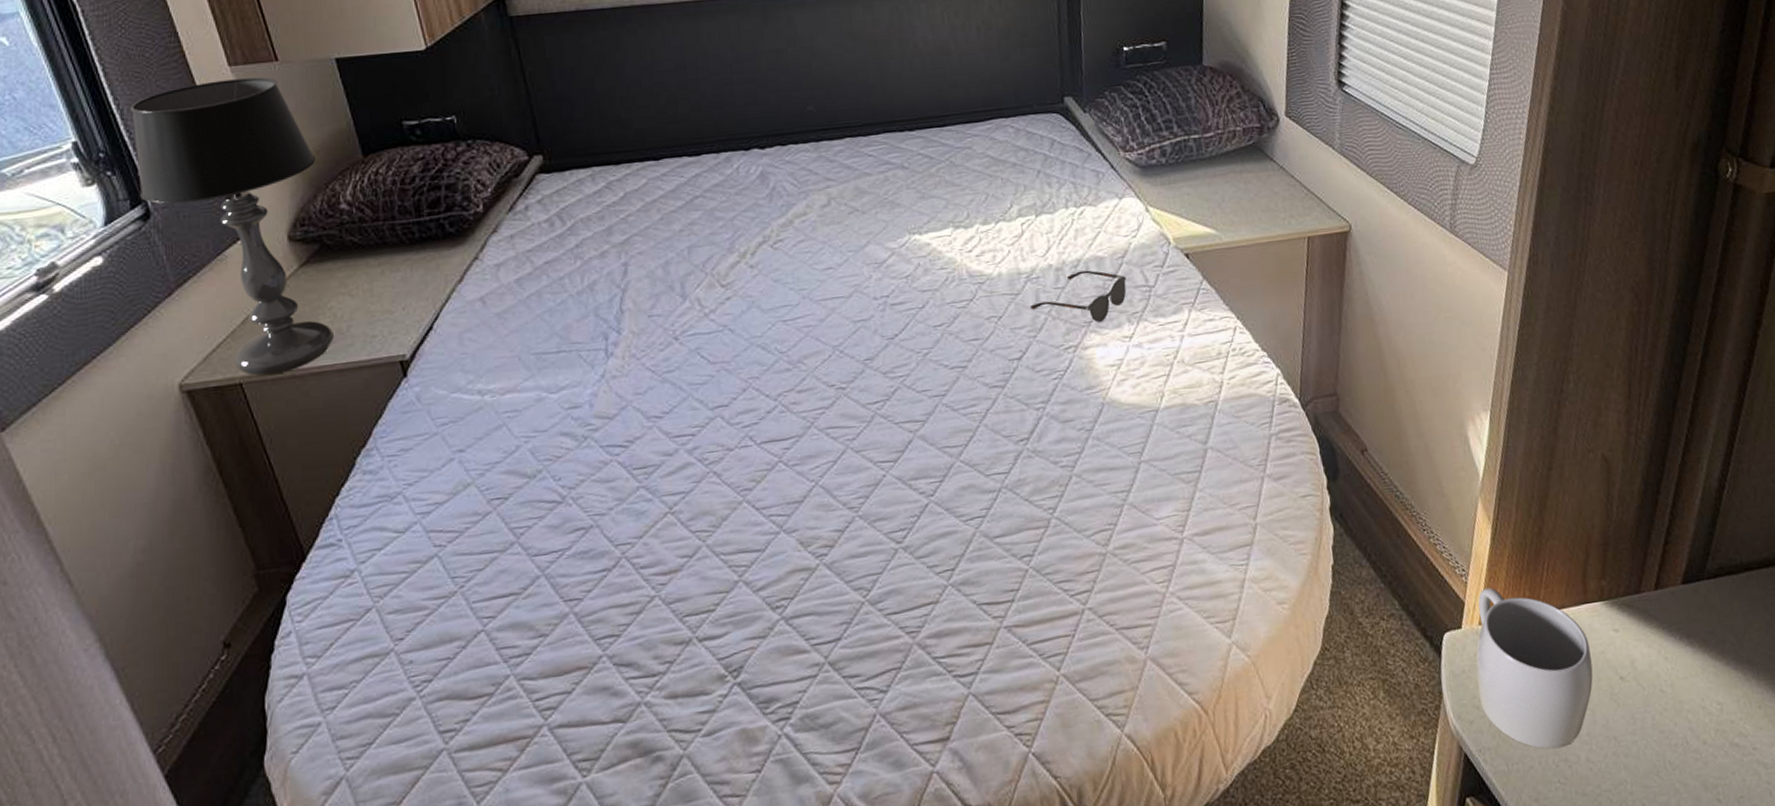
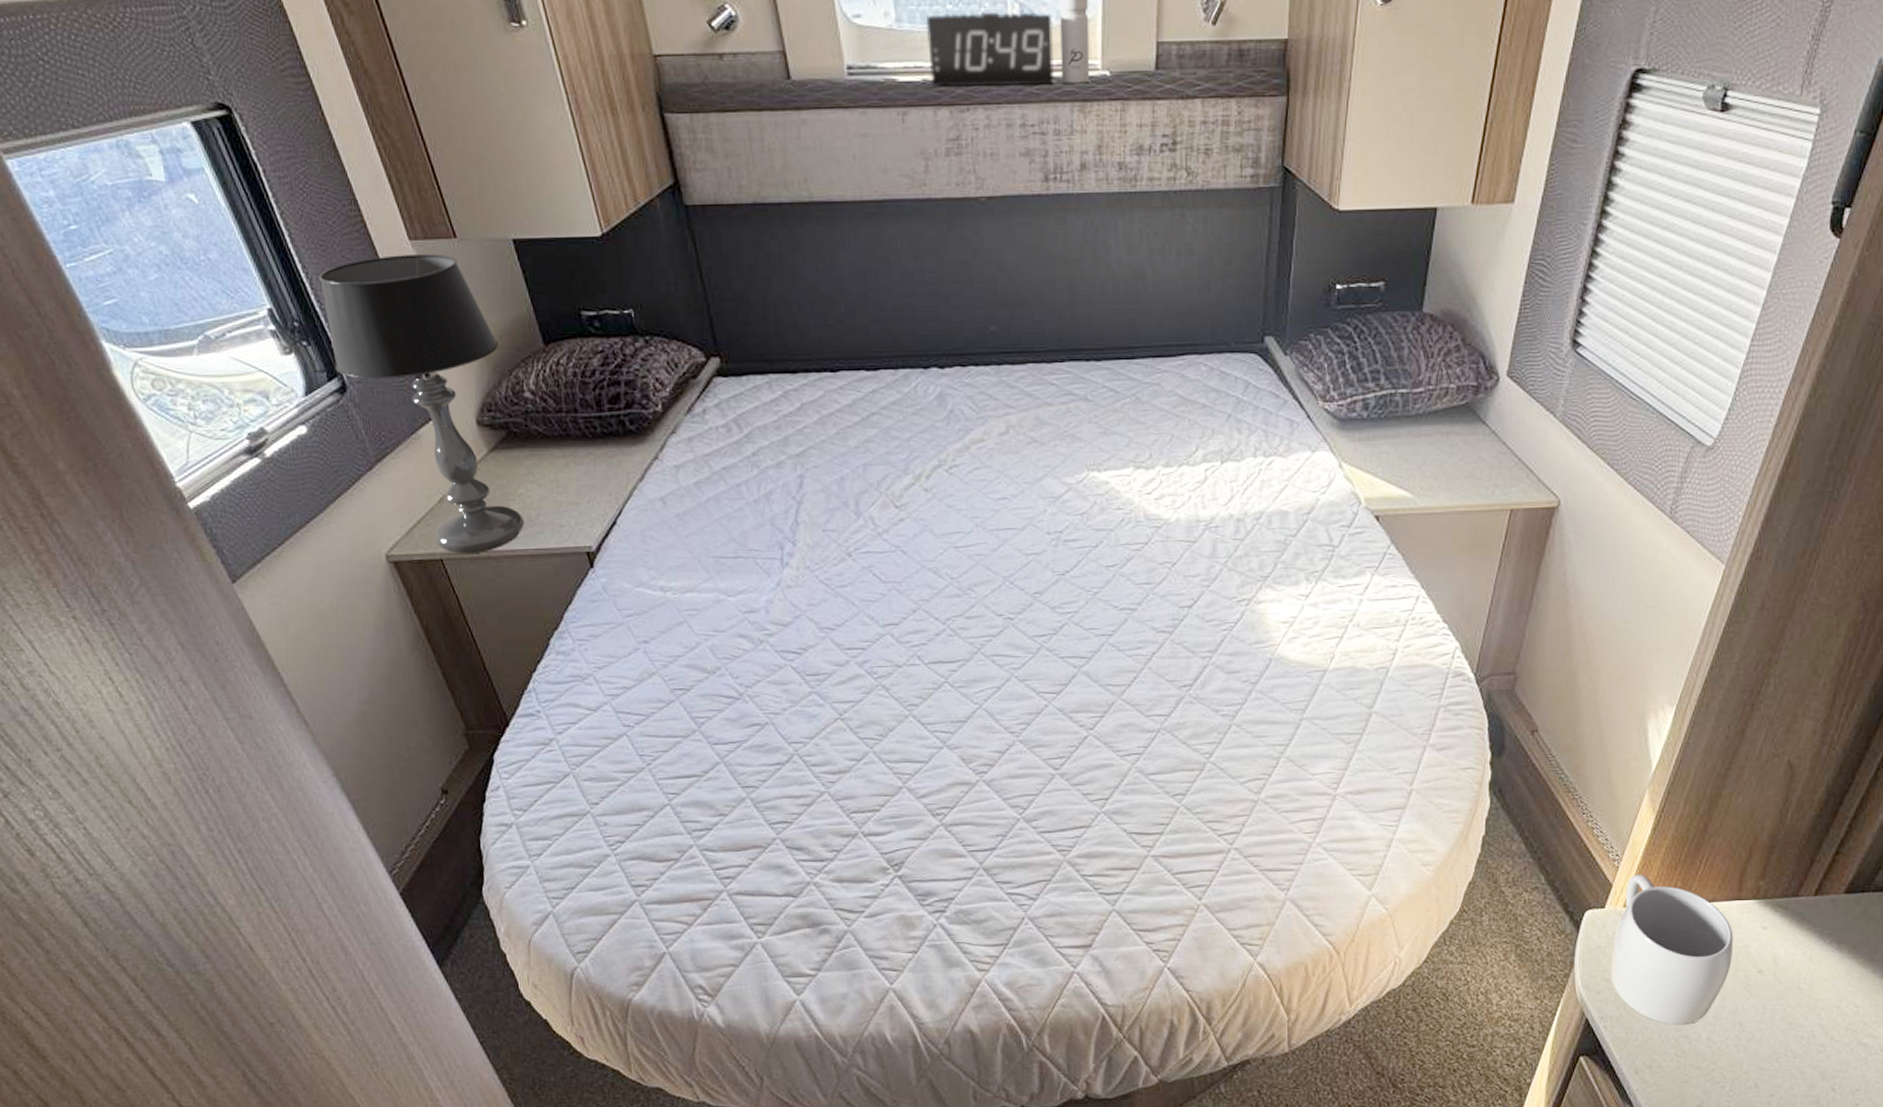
sunglasses: present [1031,270,1127,322] -> none [1207,523,1310,578]

